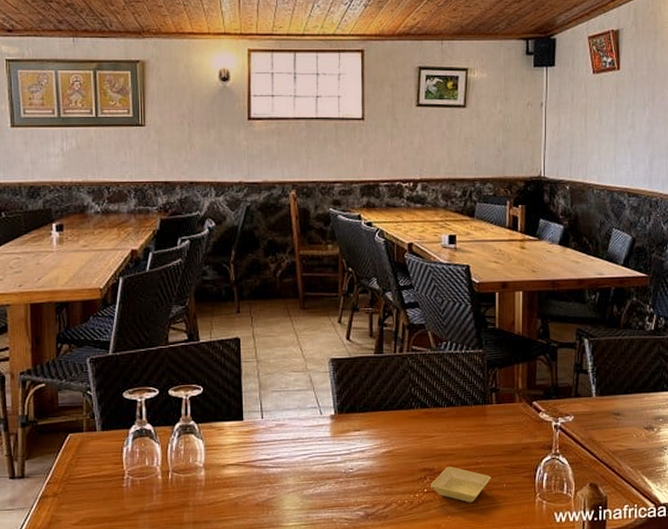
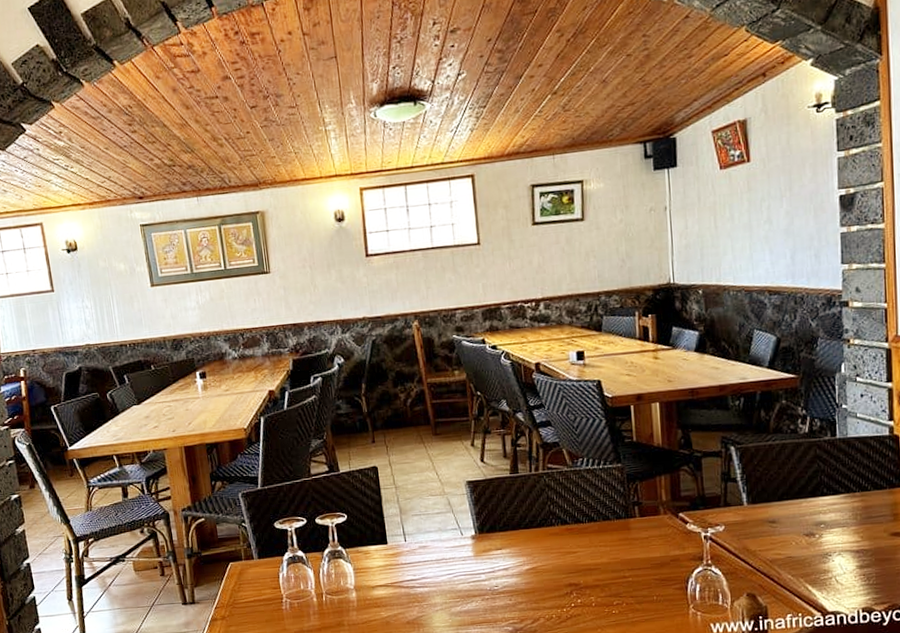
saucer: present [431,466,491,503] -> none [578,581,640,616]

